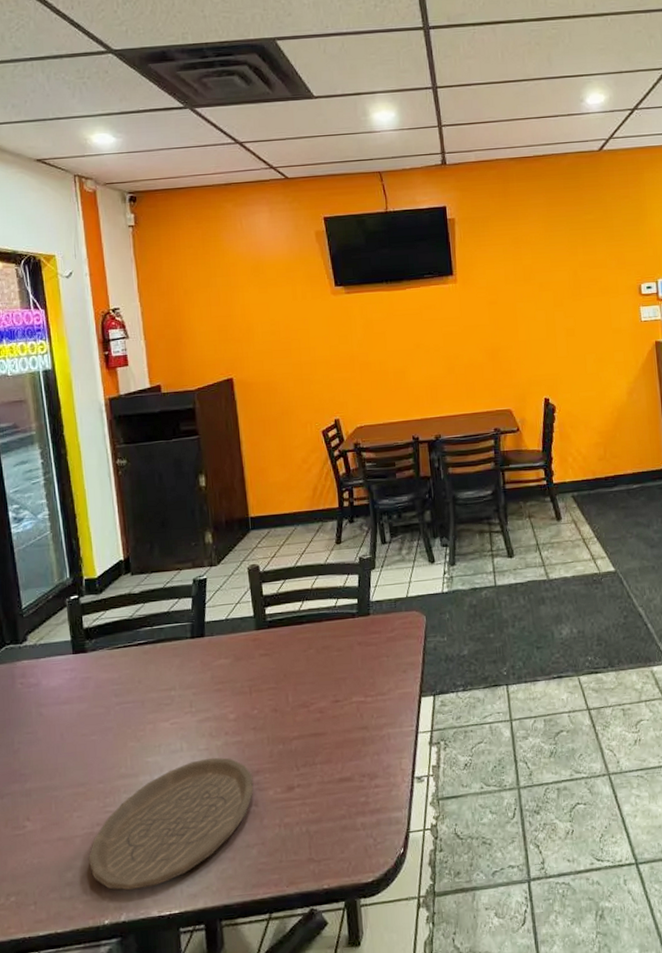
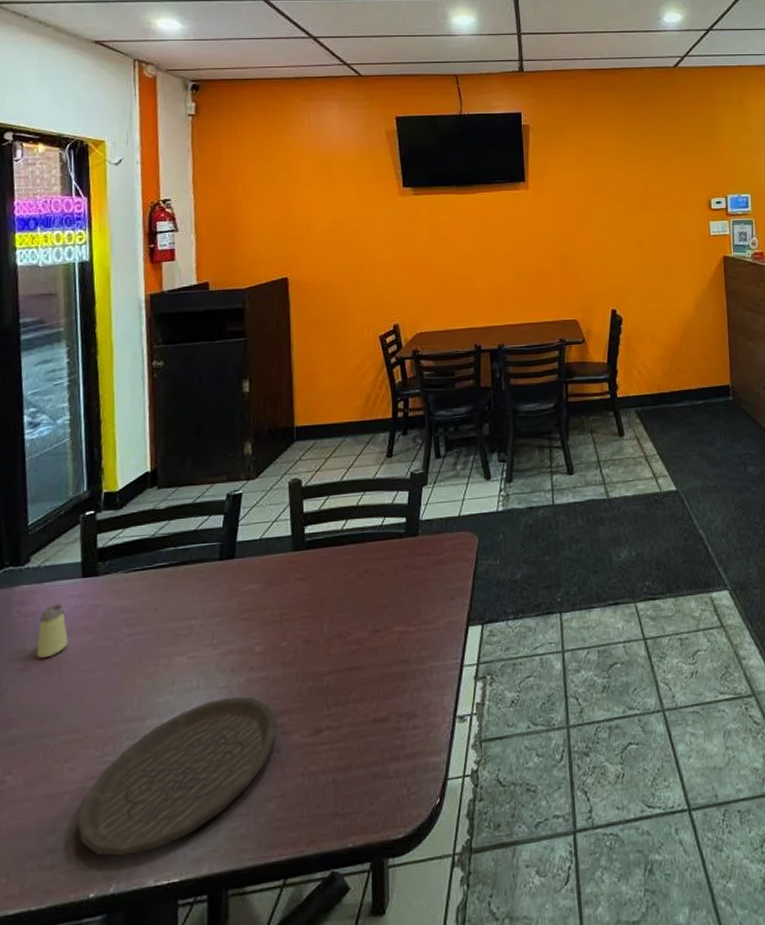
saltshaker: none [40,676,67,724] -> present [37,603,68,659]

